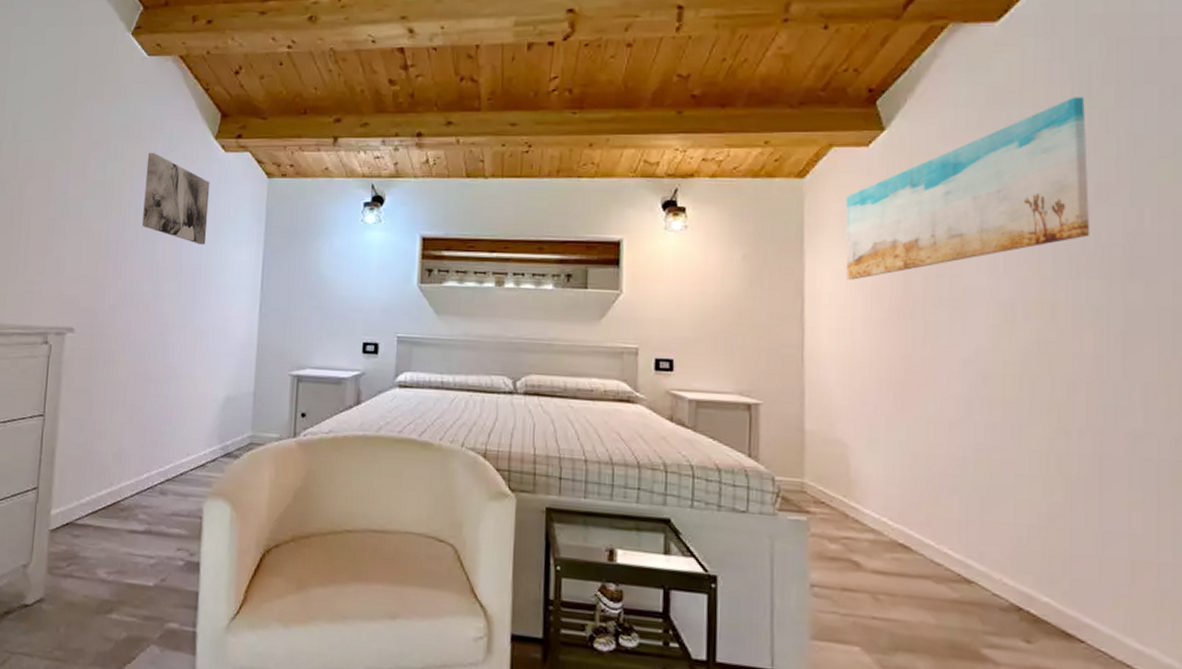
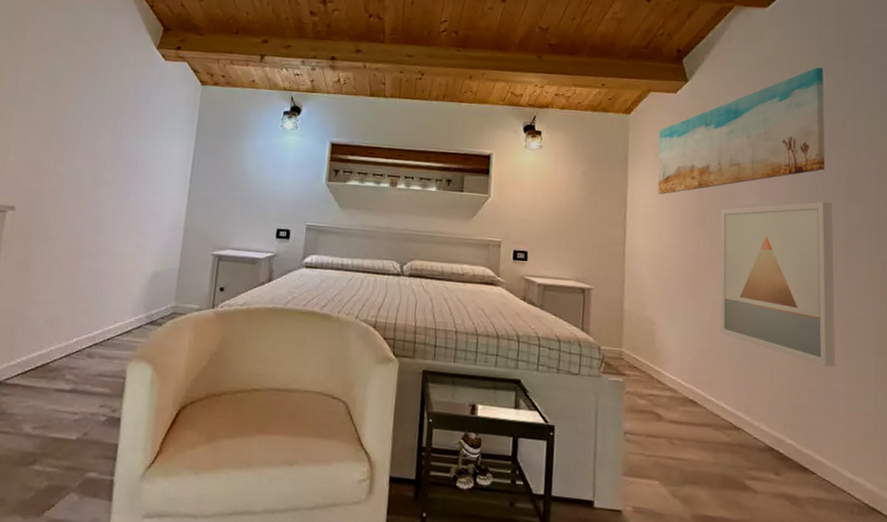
wall art: present [142,153,210,245] -> none [85,56,150,139]
wall art: none [937,279,1112,501] -> present [720,201,836,367]

